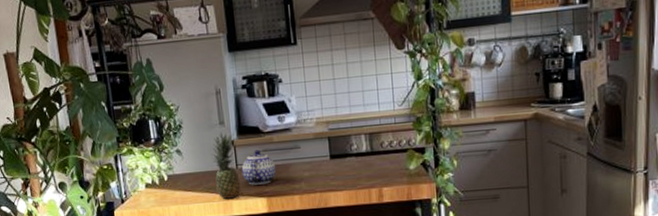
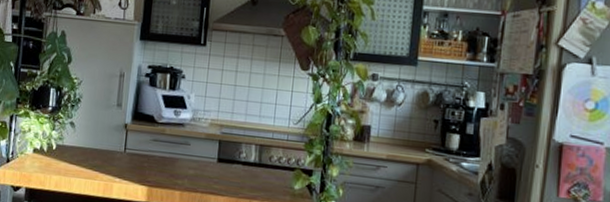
fruit: present [210,132,241,199] -> none [100,113,130,181]
teapot: present [241,149,277,185] -> none [128,138,163,174]

